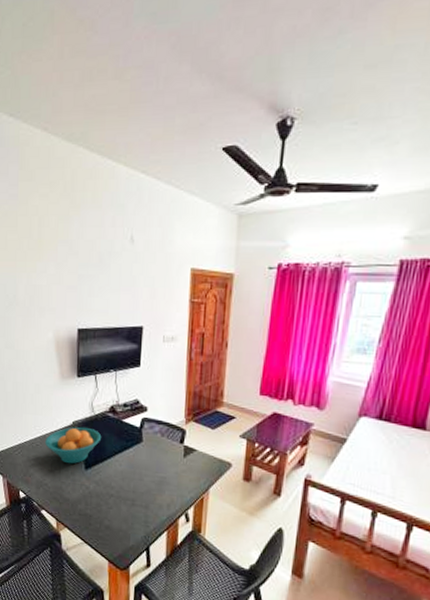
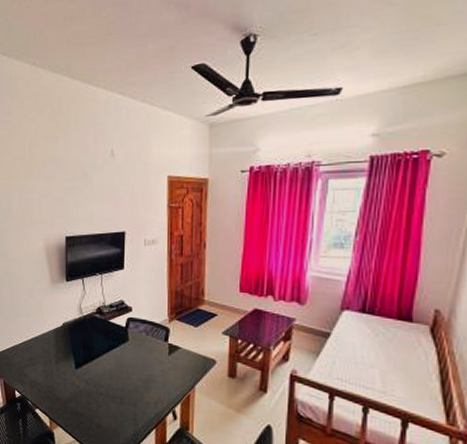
fruit bowl: present [44,427,102,464] -> none [37,328,90,364]

